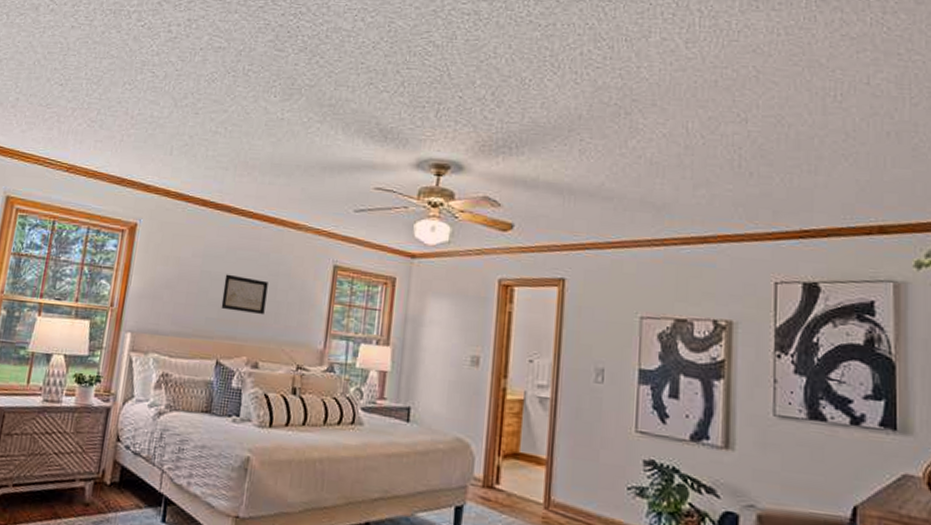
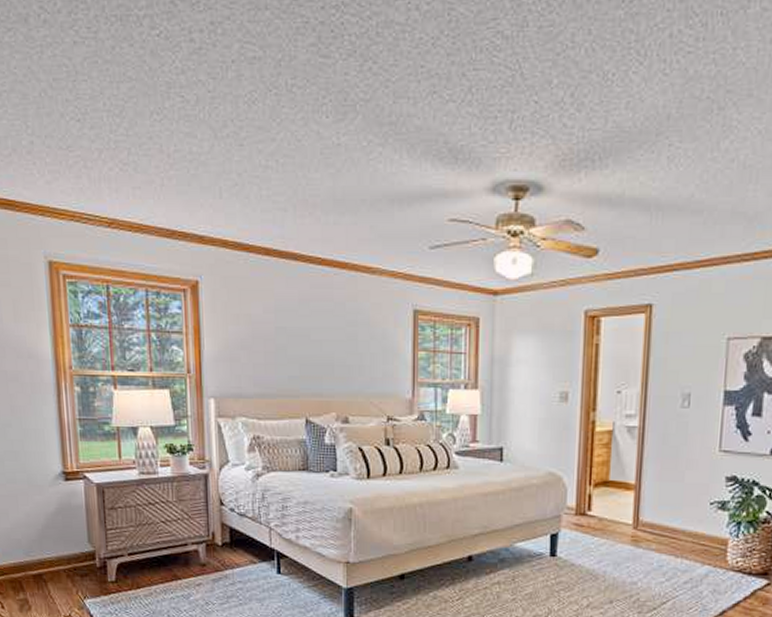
wall art: present [221,274,268,315] -> none [301,328,348,369]

